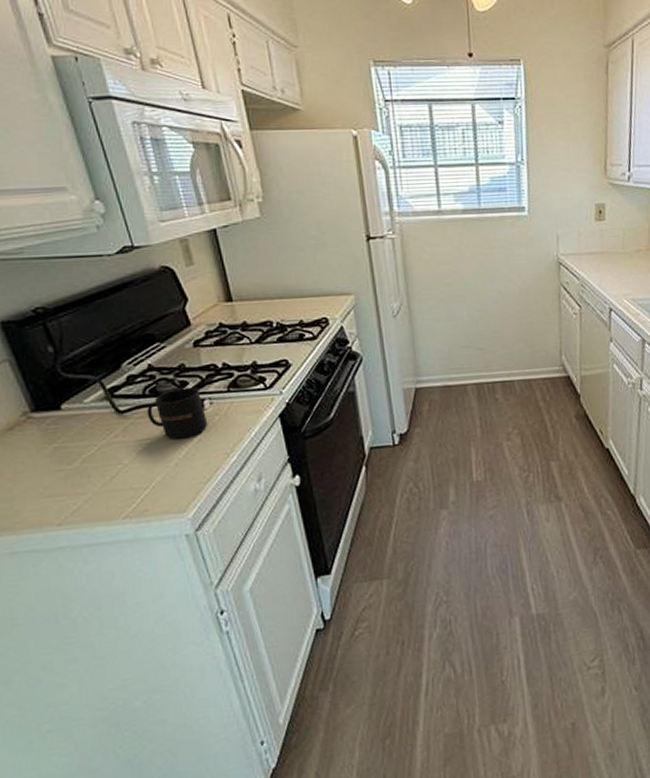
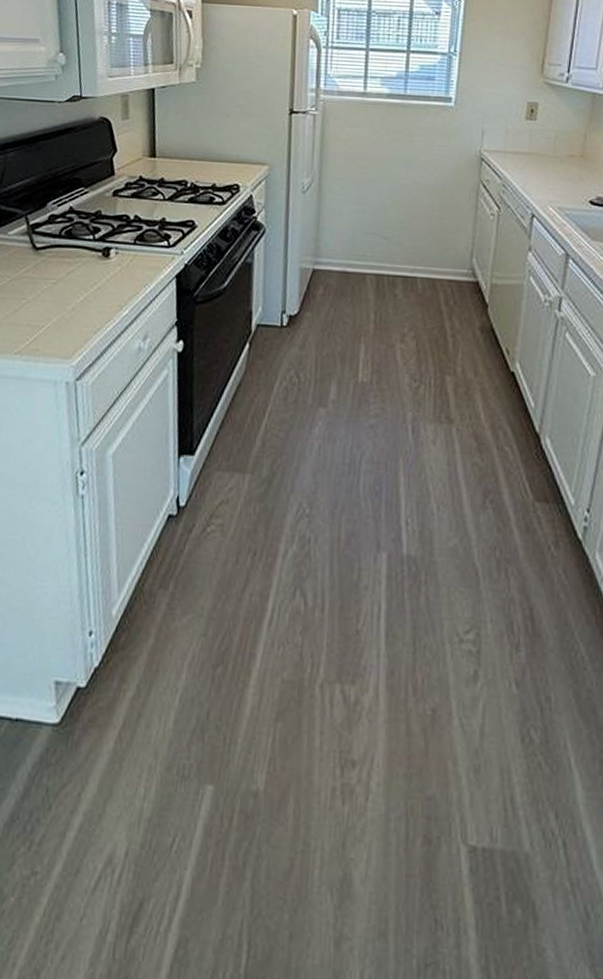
mug: present [146,387,208,439] -> none [58,234,110,284]

